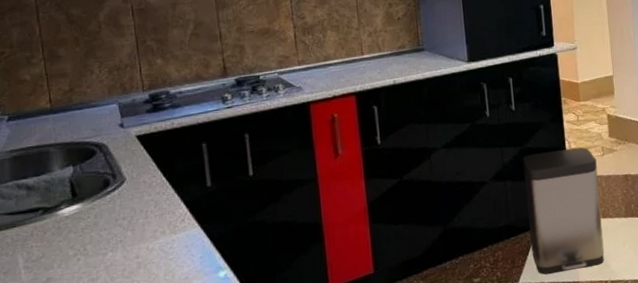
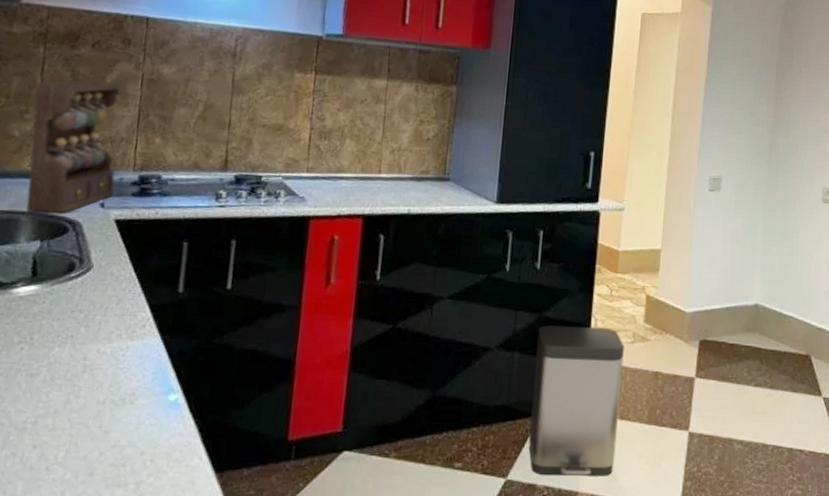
spice rack: none [35,17,129,143] -> present [26,79,122,213]

